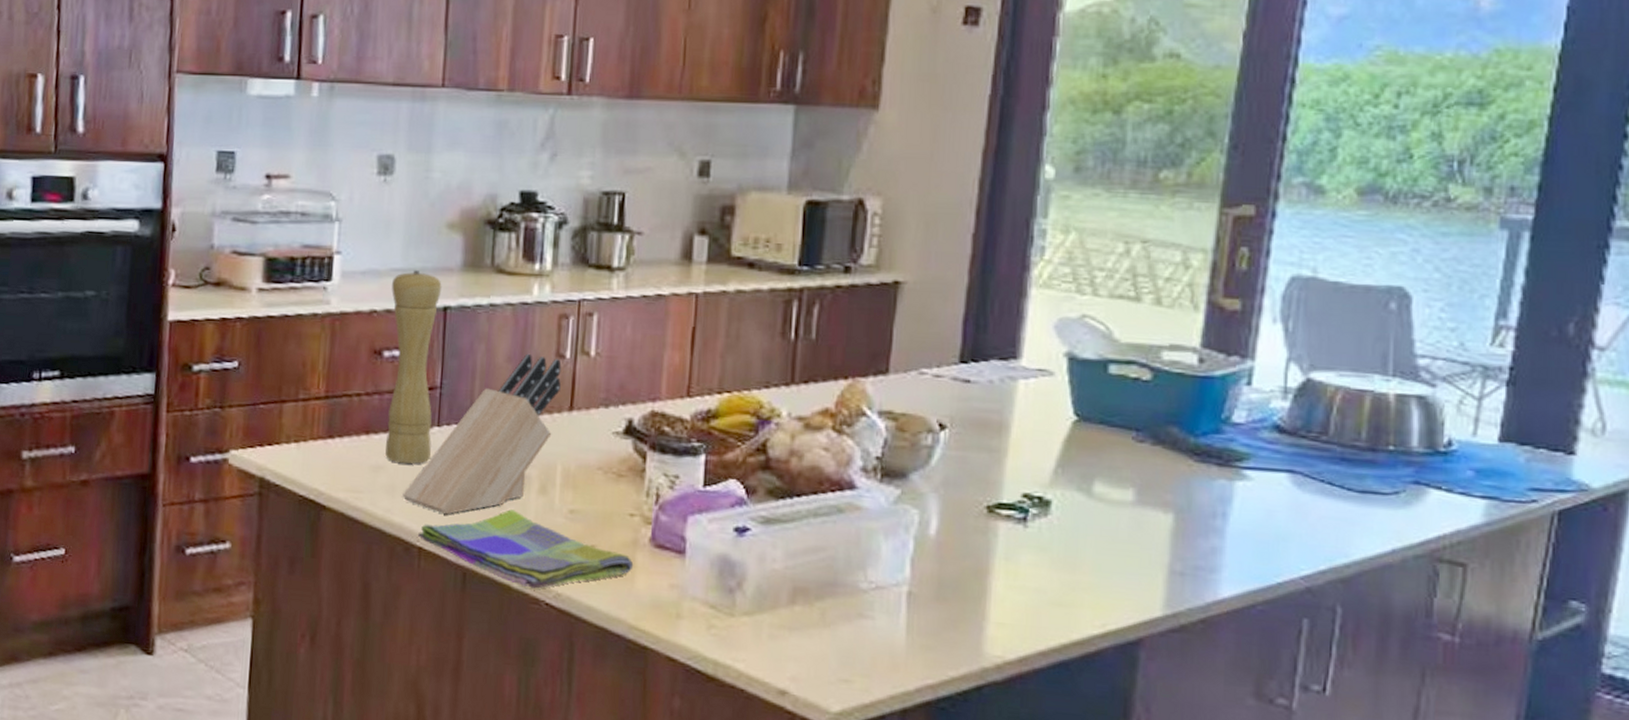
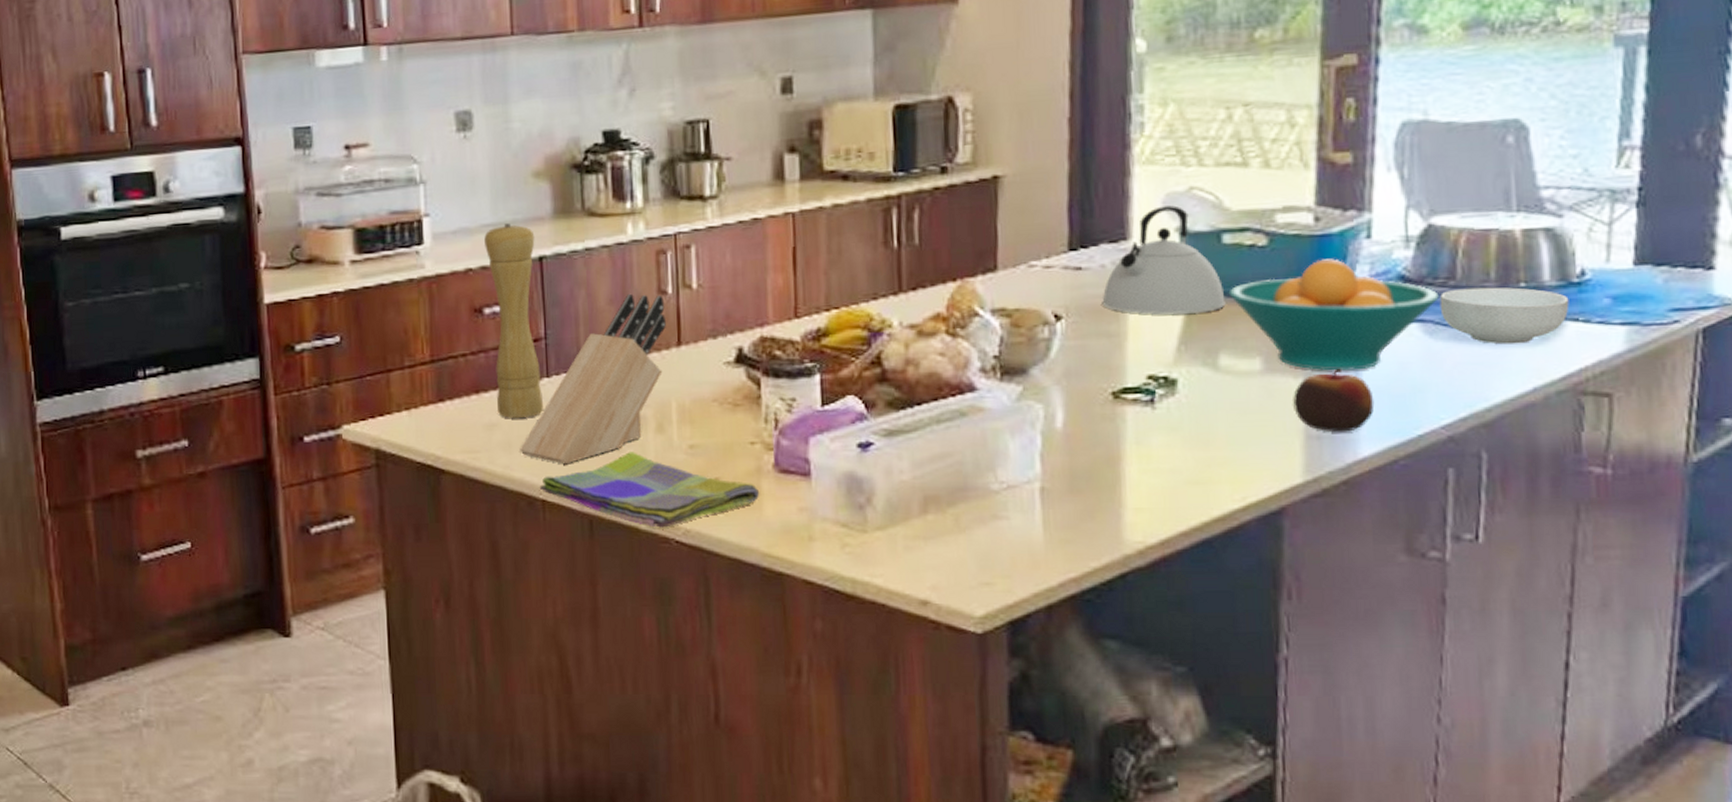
kettle: none [986,330,1106,439] -> present [1102,205,1226,315]
fruit bowl: none [1109,400,1311,513] -> present [1228,259,1439,371]
apple: none [1160,509,1239,572] -> present [1293,369,1375,433]
cereal bowl: none [1310,444,1434,506] -> present [1439,287,1570,345]

